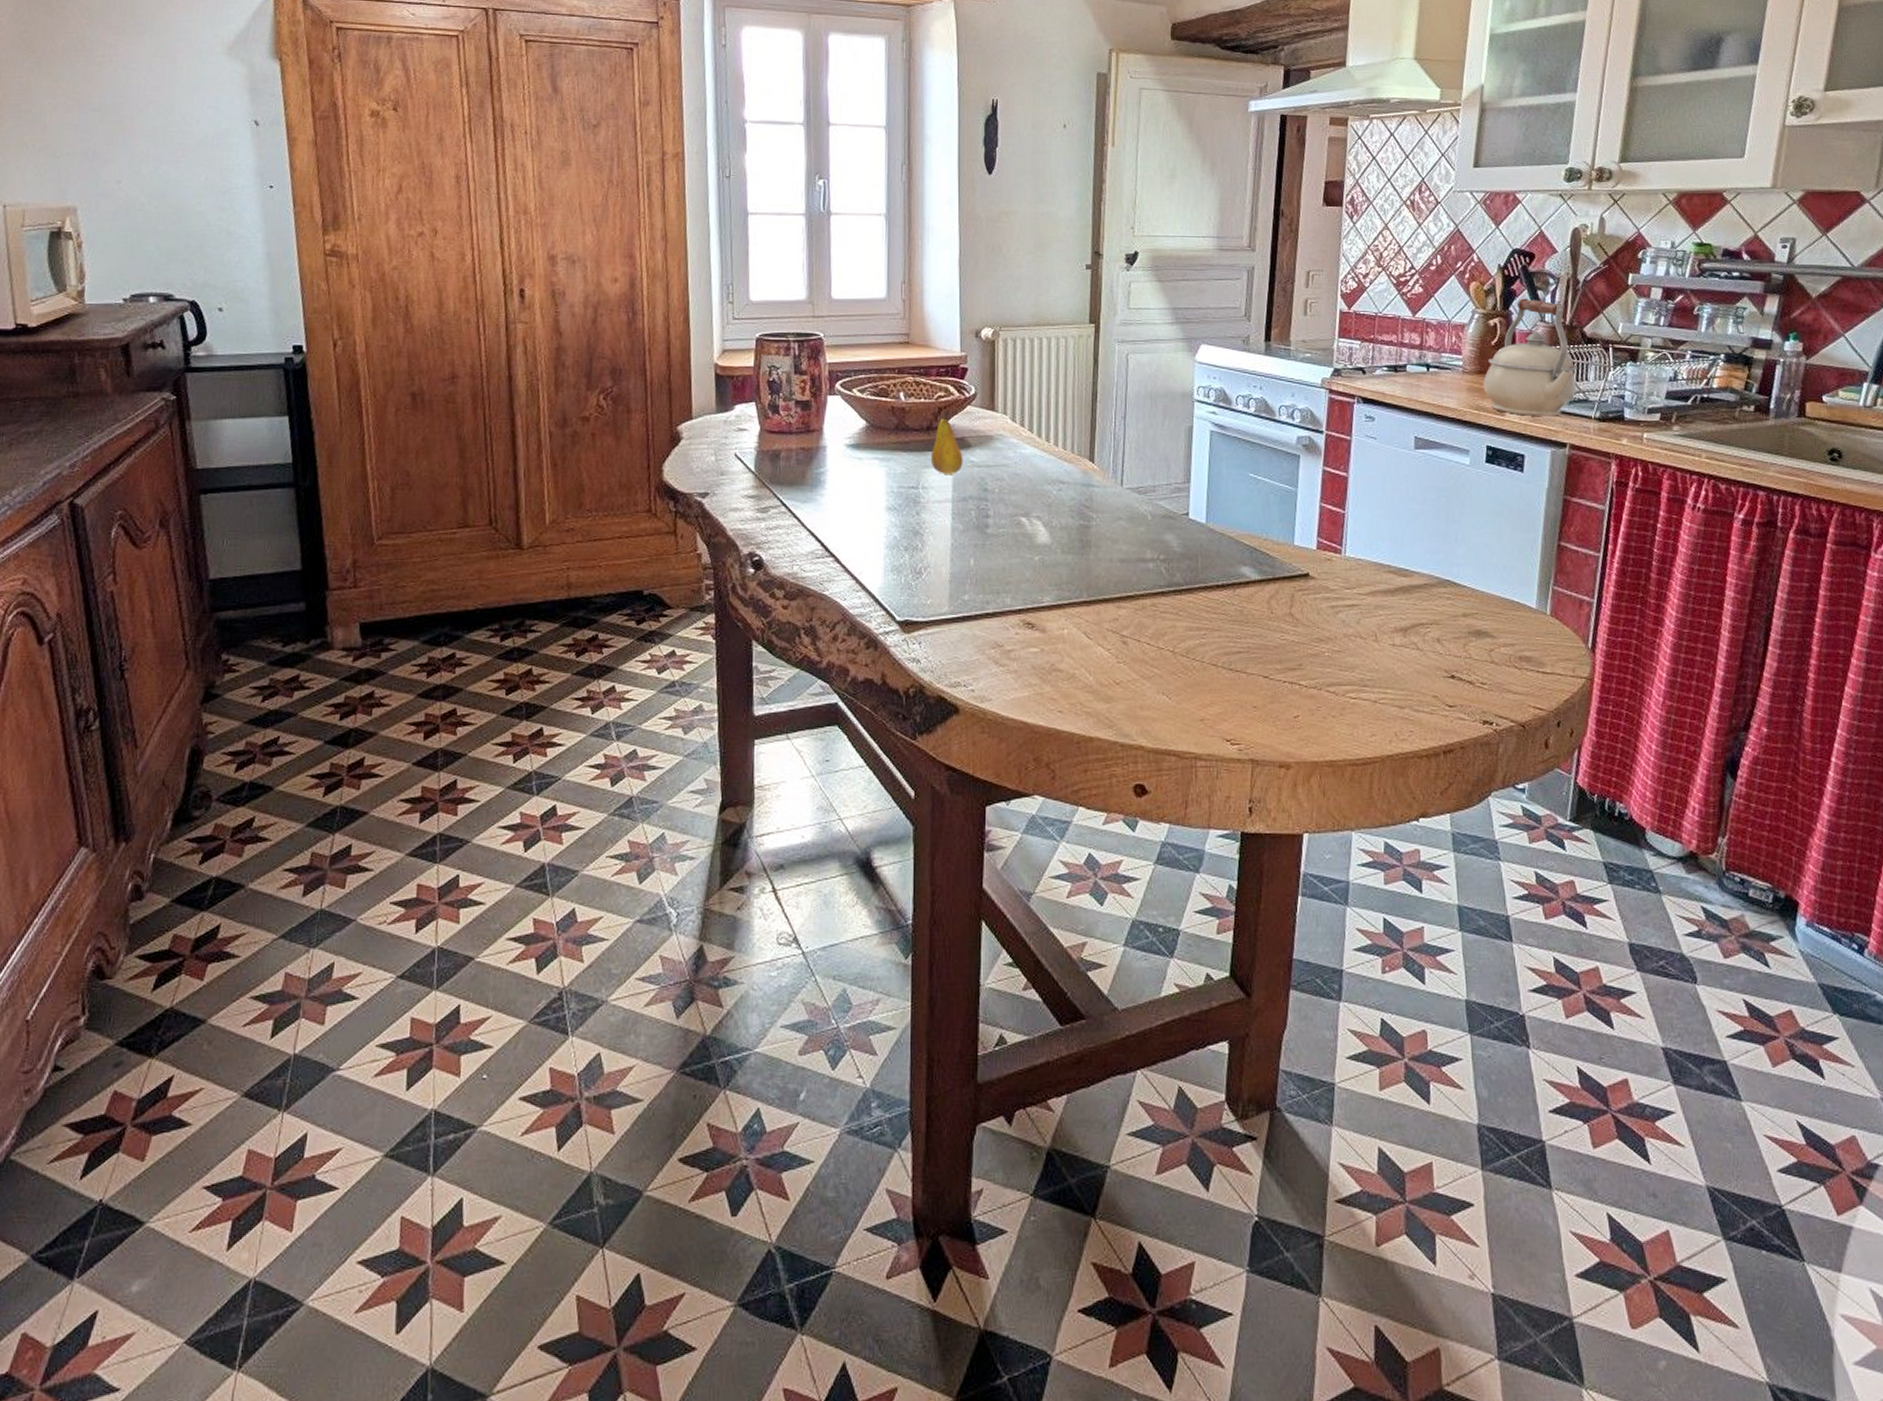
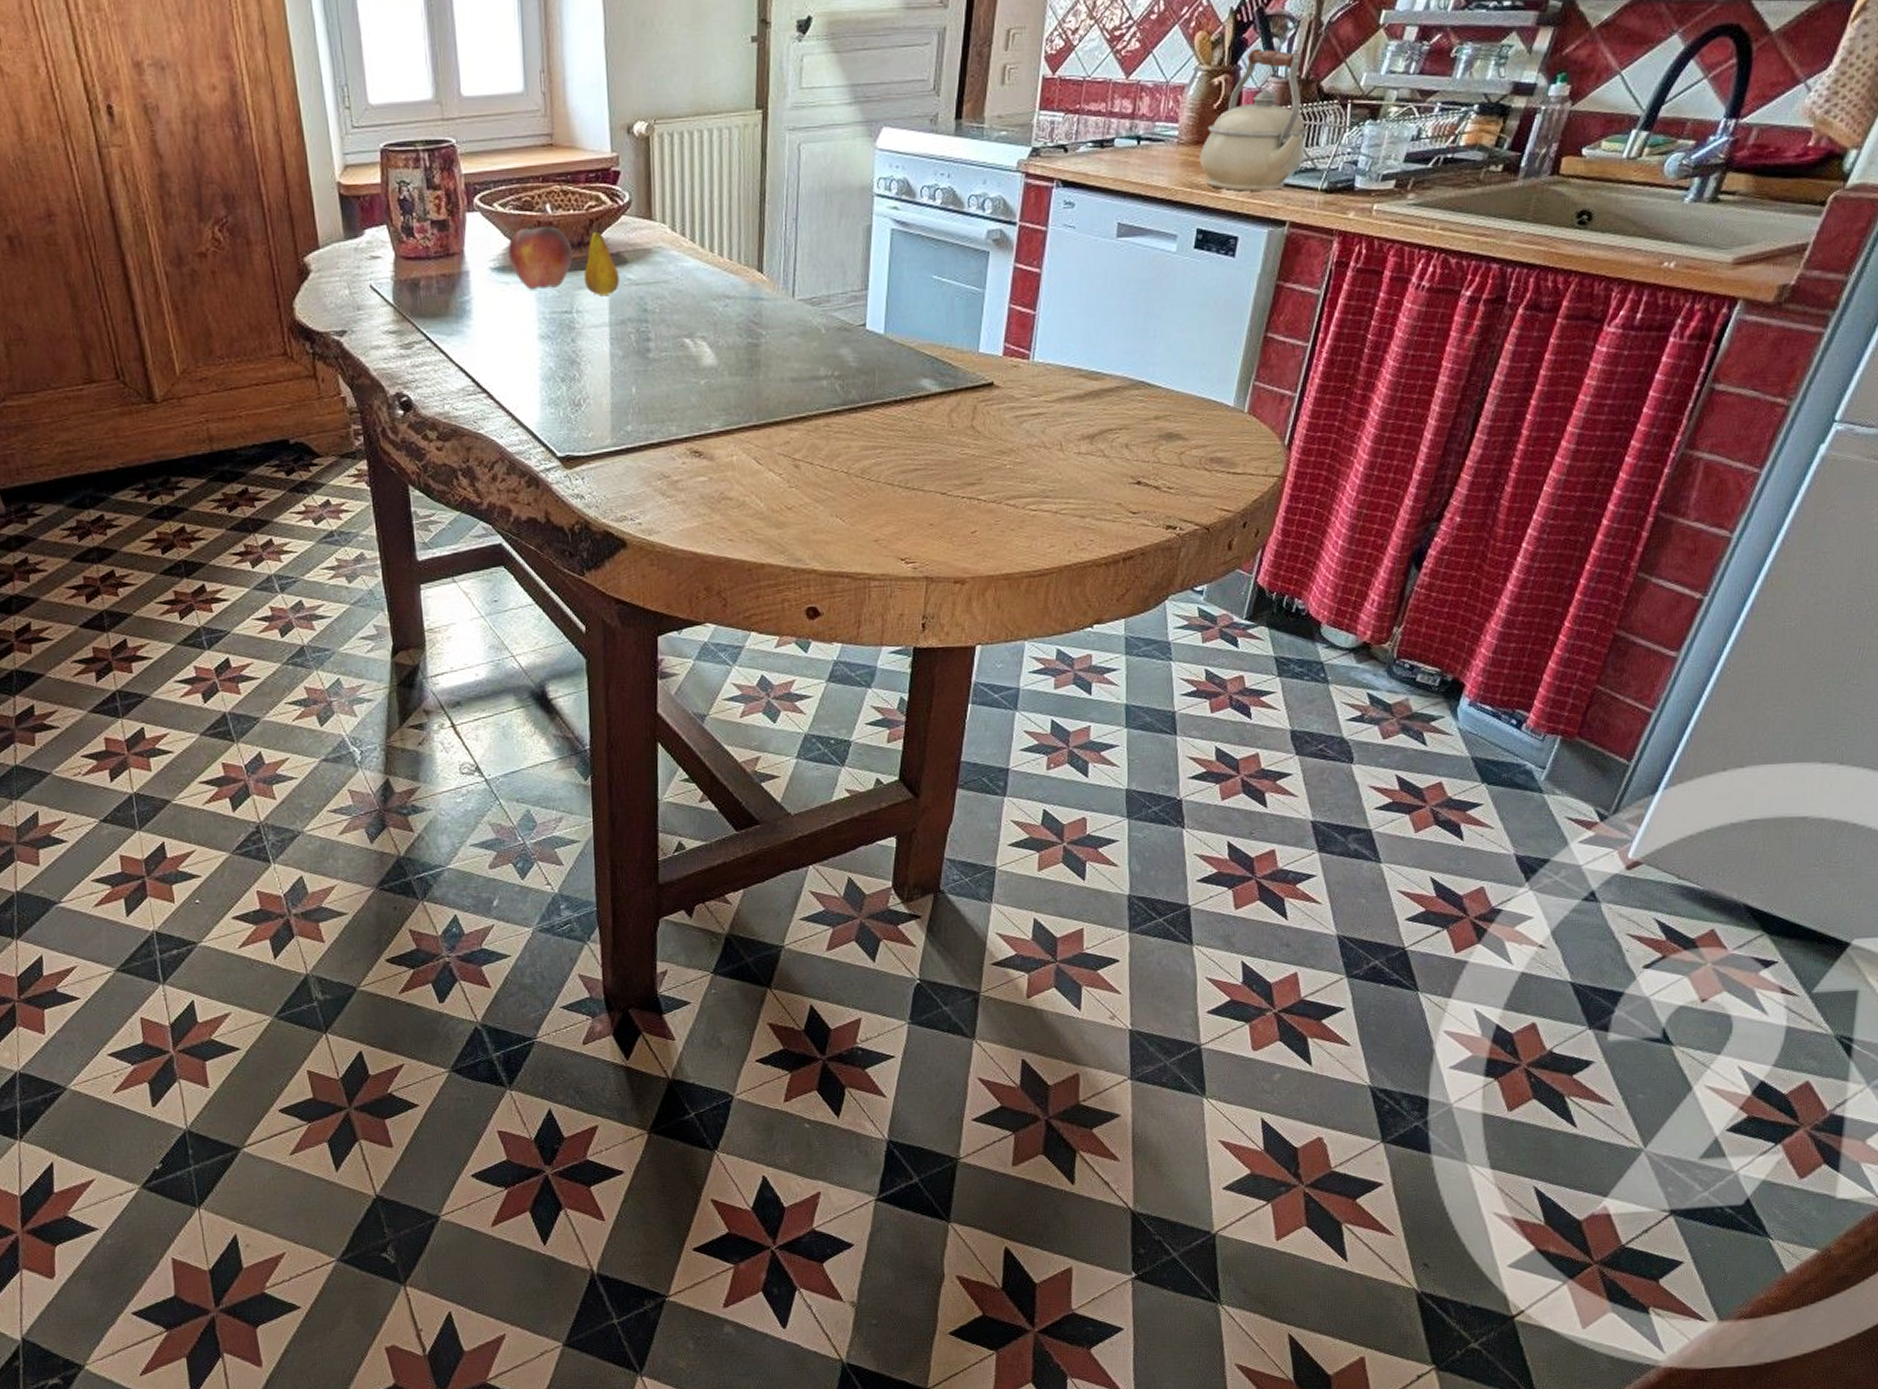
fruit: none [864,407,922,466] -> present [509,223,573,290]

